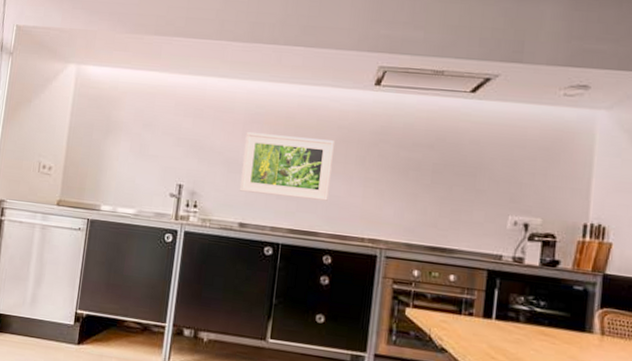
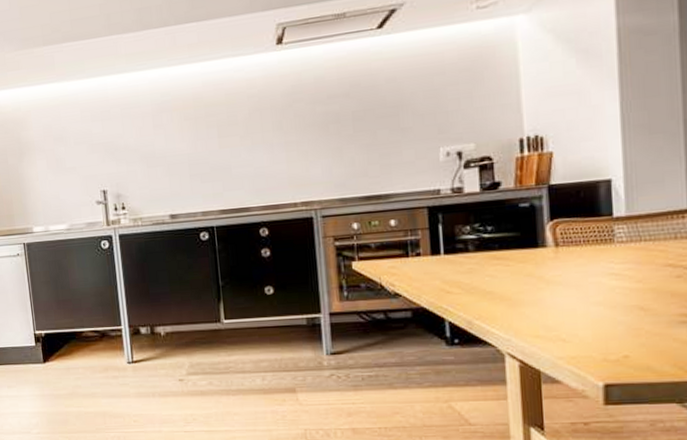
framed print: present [239,132,334,201] -> none [157,112,253,184]

